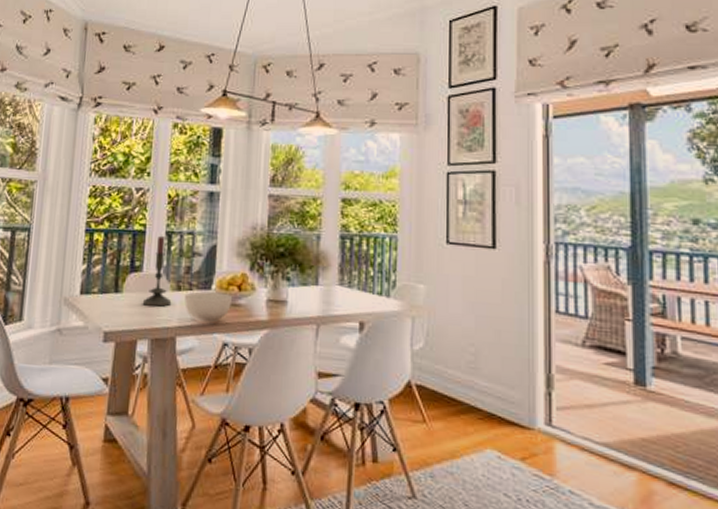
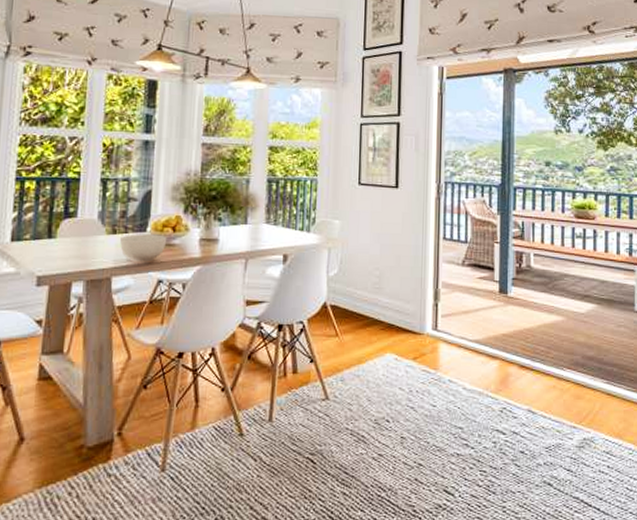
candle: present [142,235,172,307] -> none [77,182,107,250]

